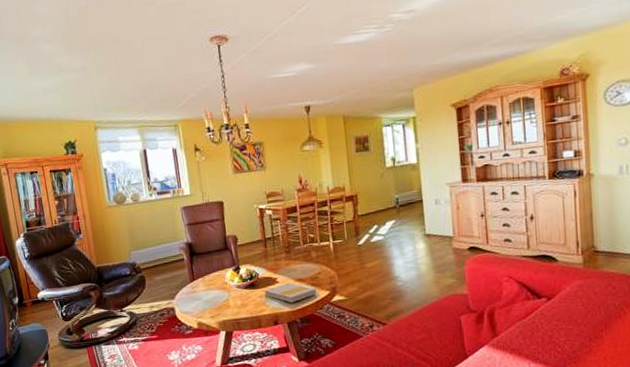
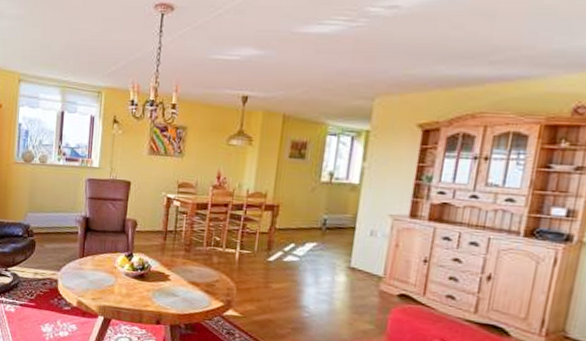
book: present [265,283,317,303] -> none [154,283,210,305]

